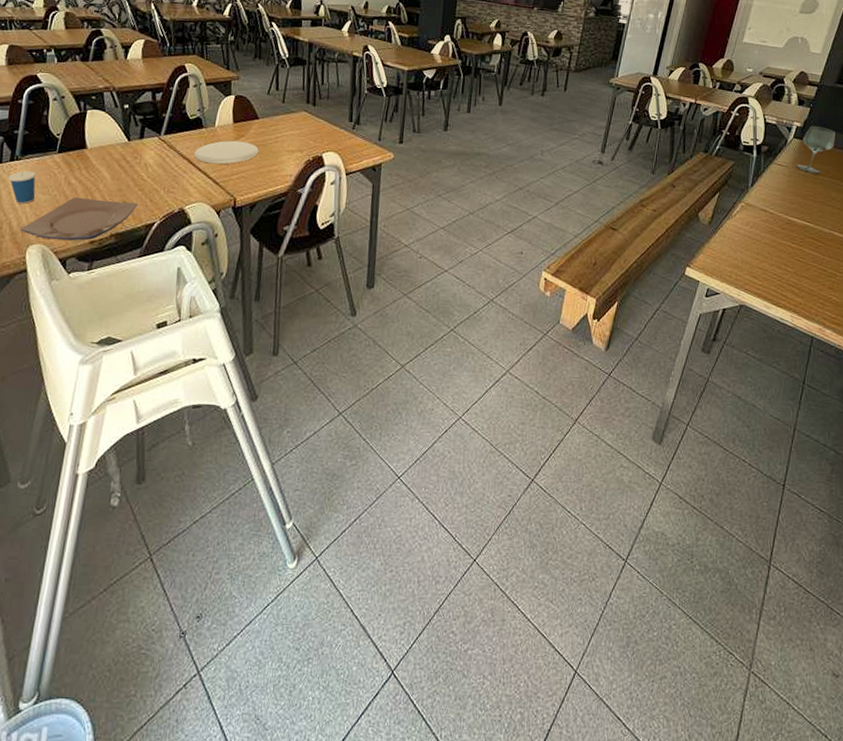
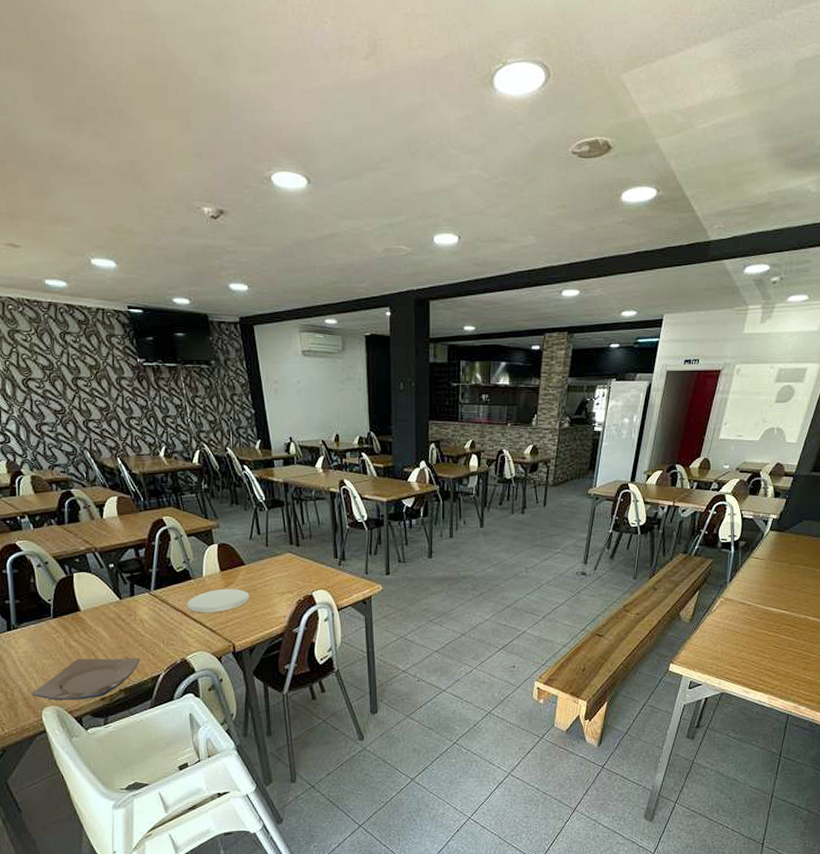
cup: present [8,162,36,204] -> none [9,630,40,670]
wine glass: present [797,125,835,174] -> none [773,516,810,564]

